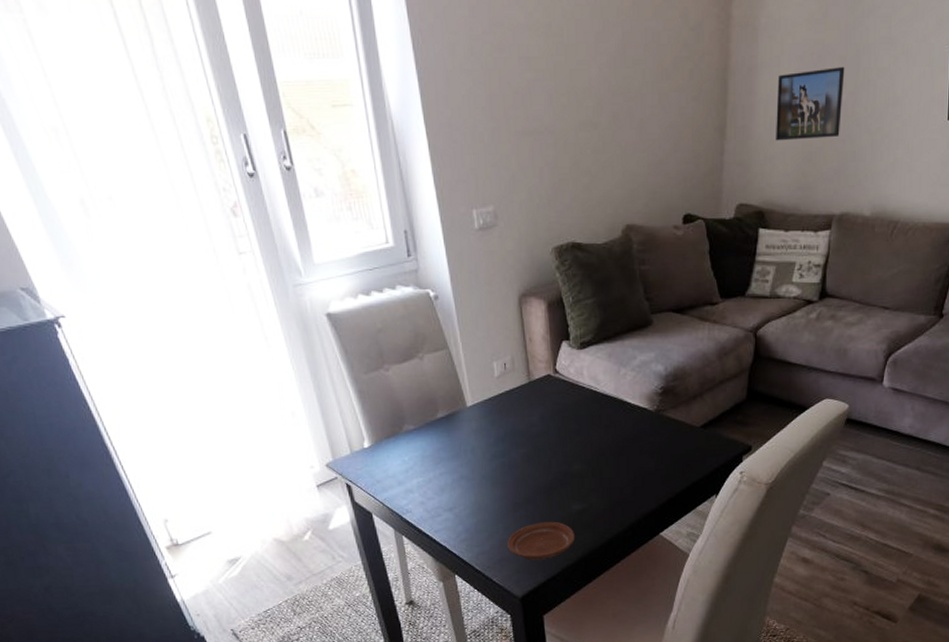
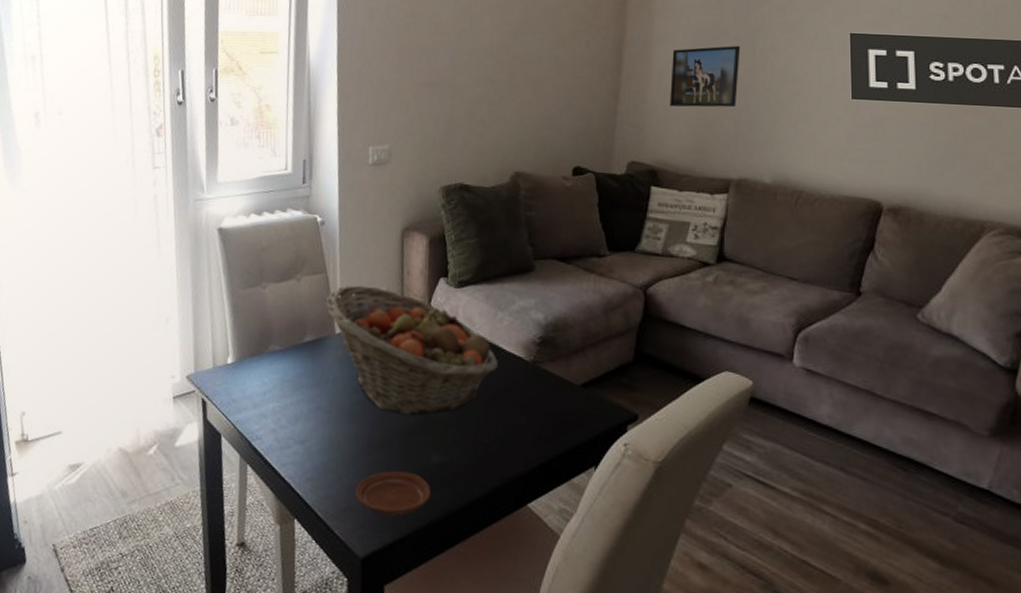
fruit basket: none [451,357,626,473] -> present [325,285,499,416]

